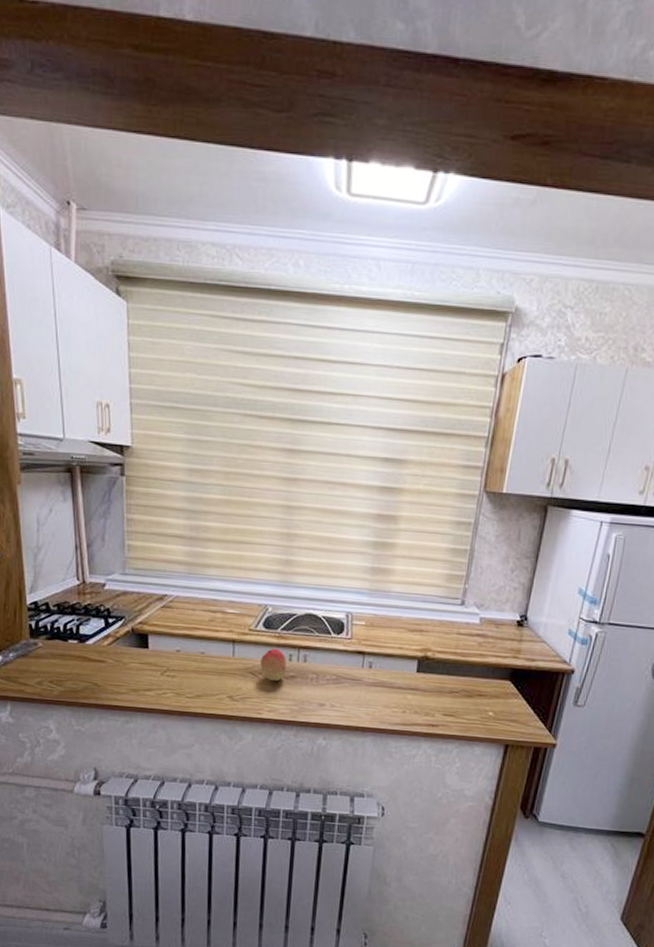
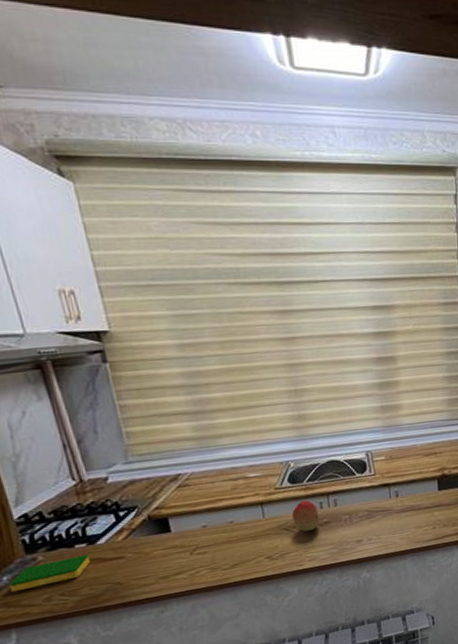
dish sponge: none [12,649,79,670] -> present [8,554,91,593]

